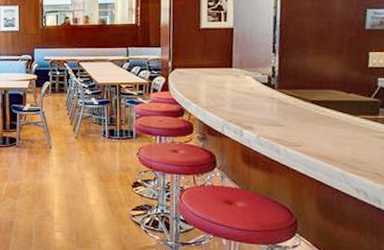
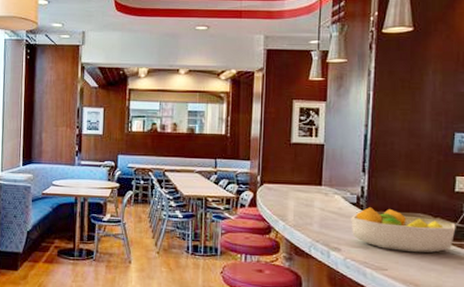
fruit bowl: none [263,86,371,128] -> present [351,207,456,253]

